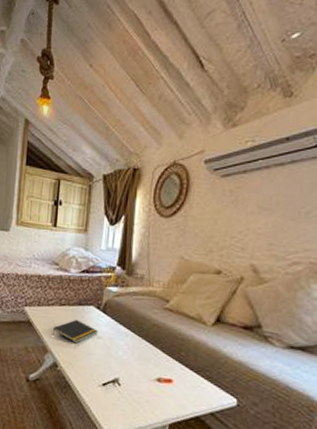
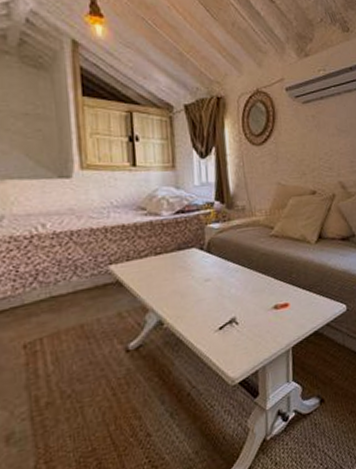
notepad: present [52,319,98,344] -> none [150,266,206,293]

